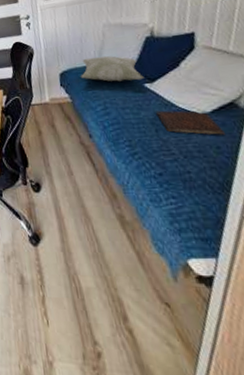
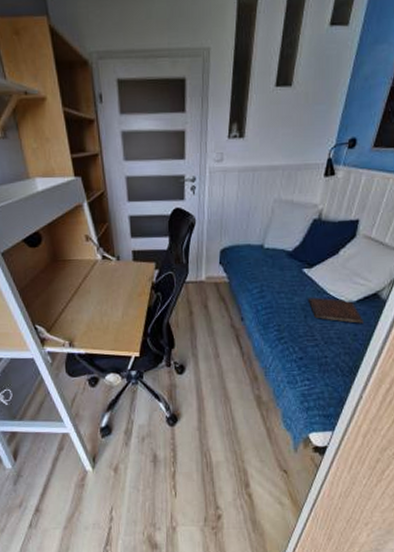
decorative pillow: present [80,55,144,82] -> none [241,235,304,265]

